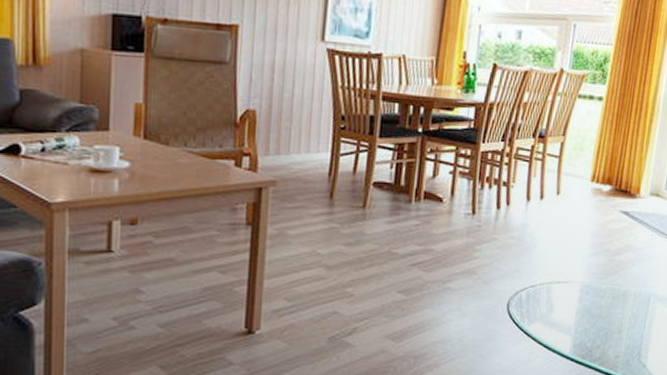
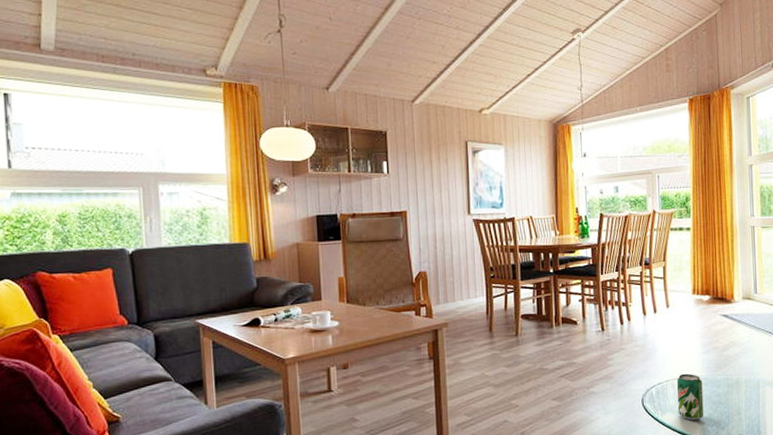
beverage can: none [548,277,584,335] -> present [676,373,704,421]

